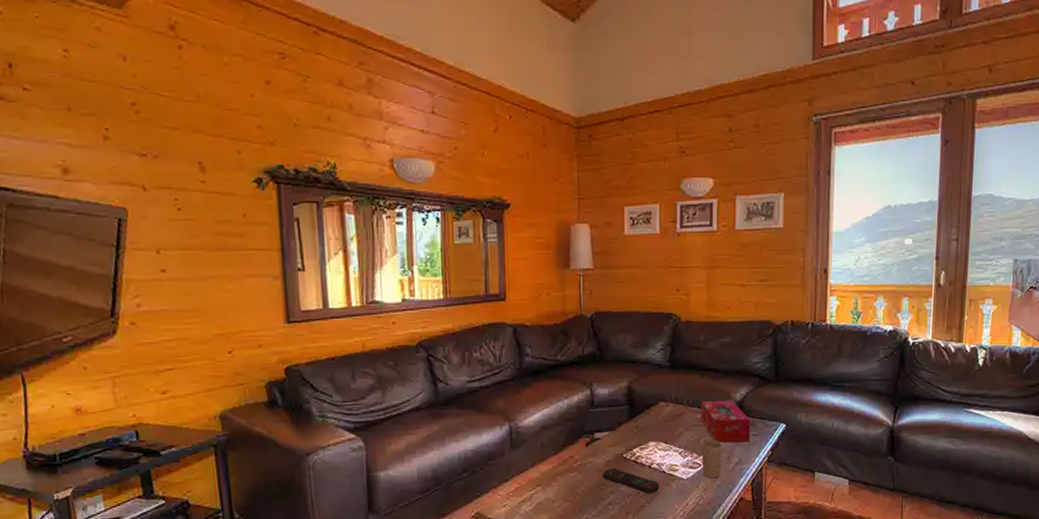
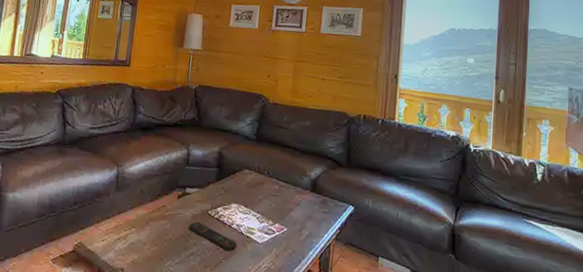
cup: present [700,437,723,479] -> none [276,207,297,247]
tissue box: present [702,400,751,444] -> none [279,174,323,219]

